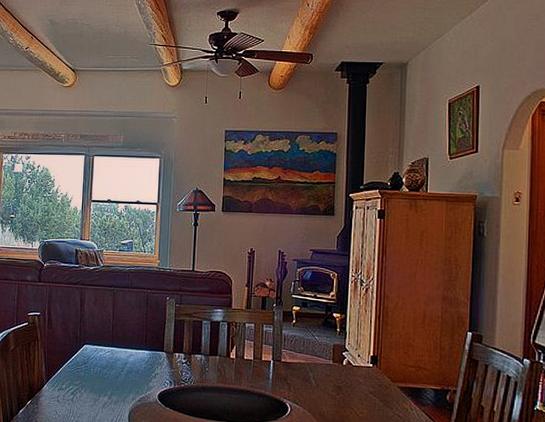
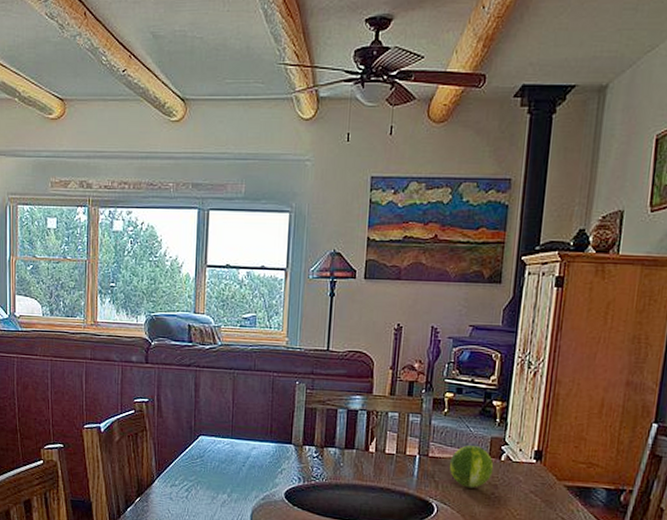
fruit: none [299,352,337,390] -> present [449,445,494,488]

